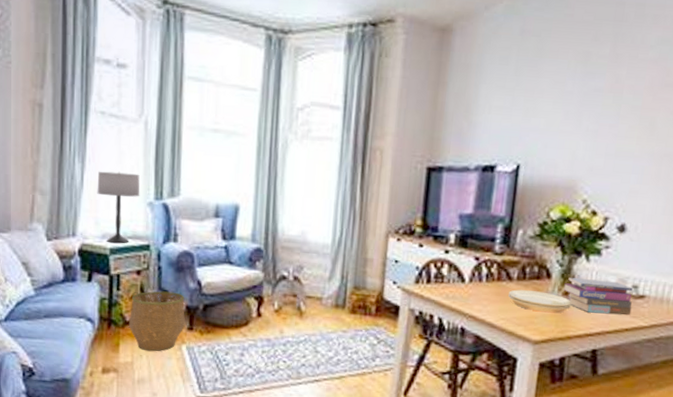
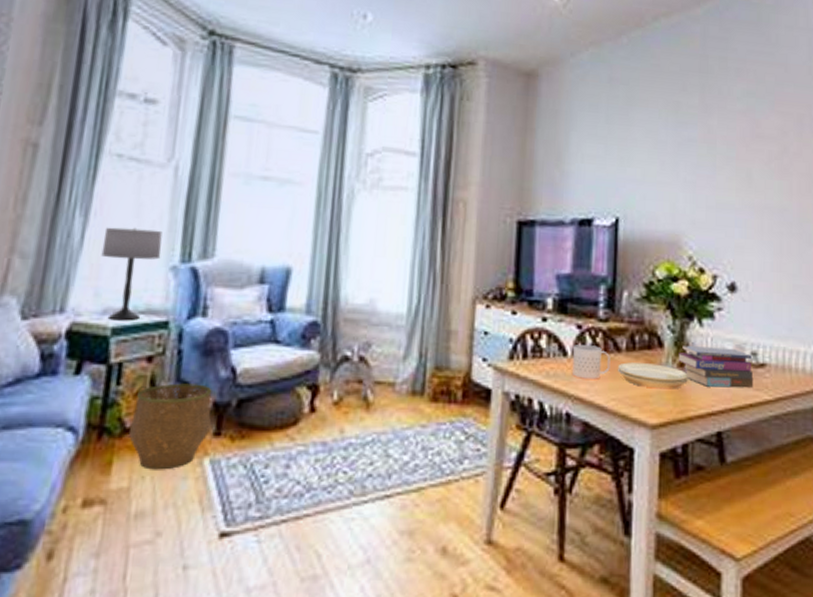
mug: none [468,273,503,302] -> present [572,345,611,379]

